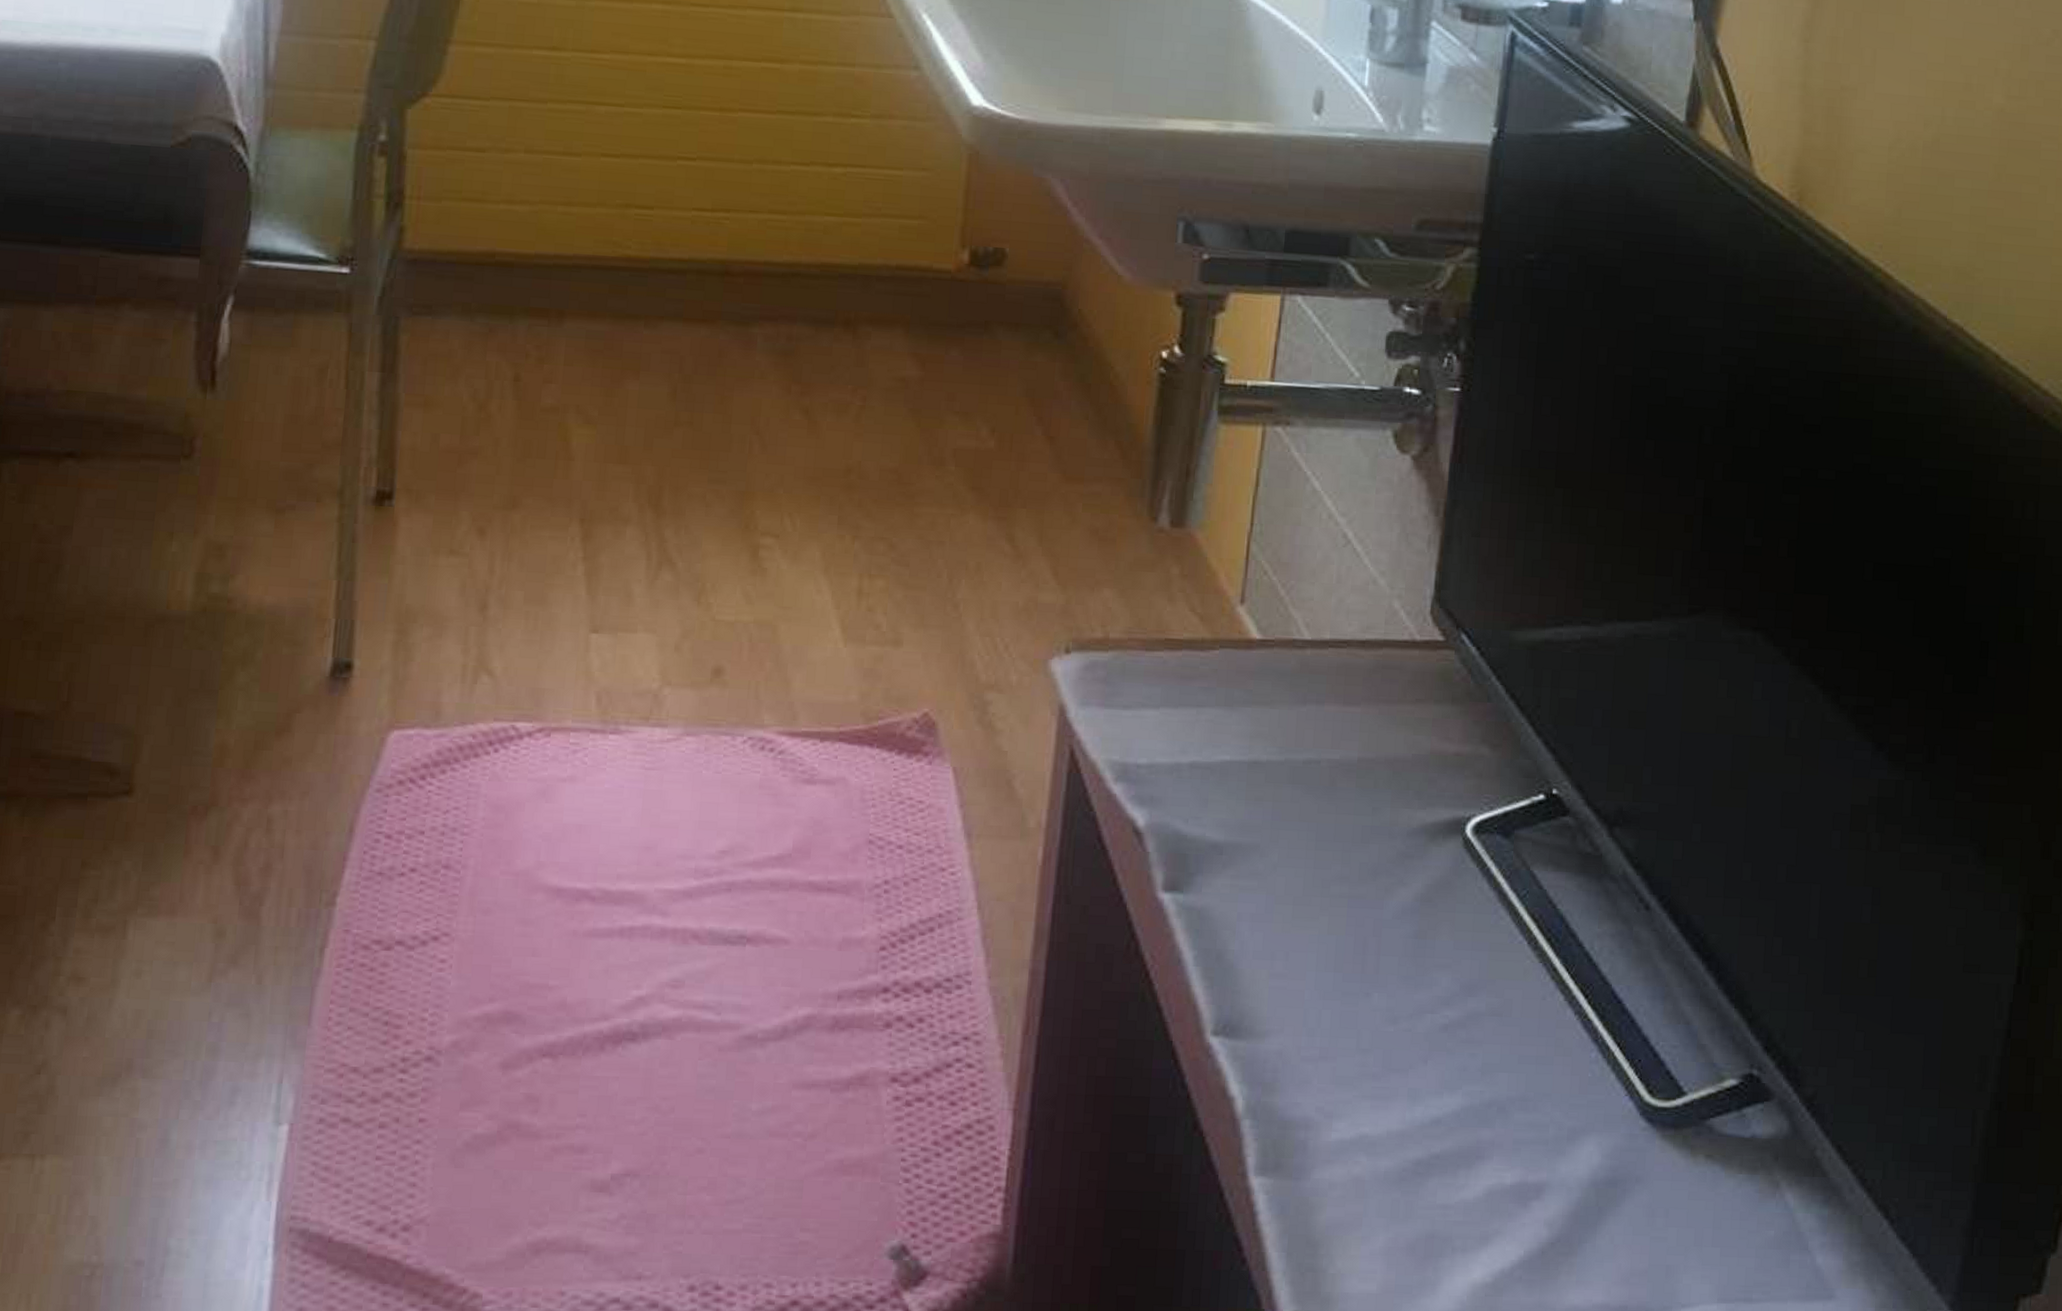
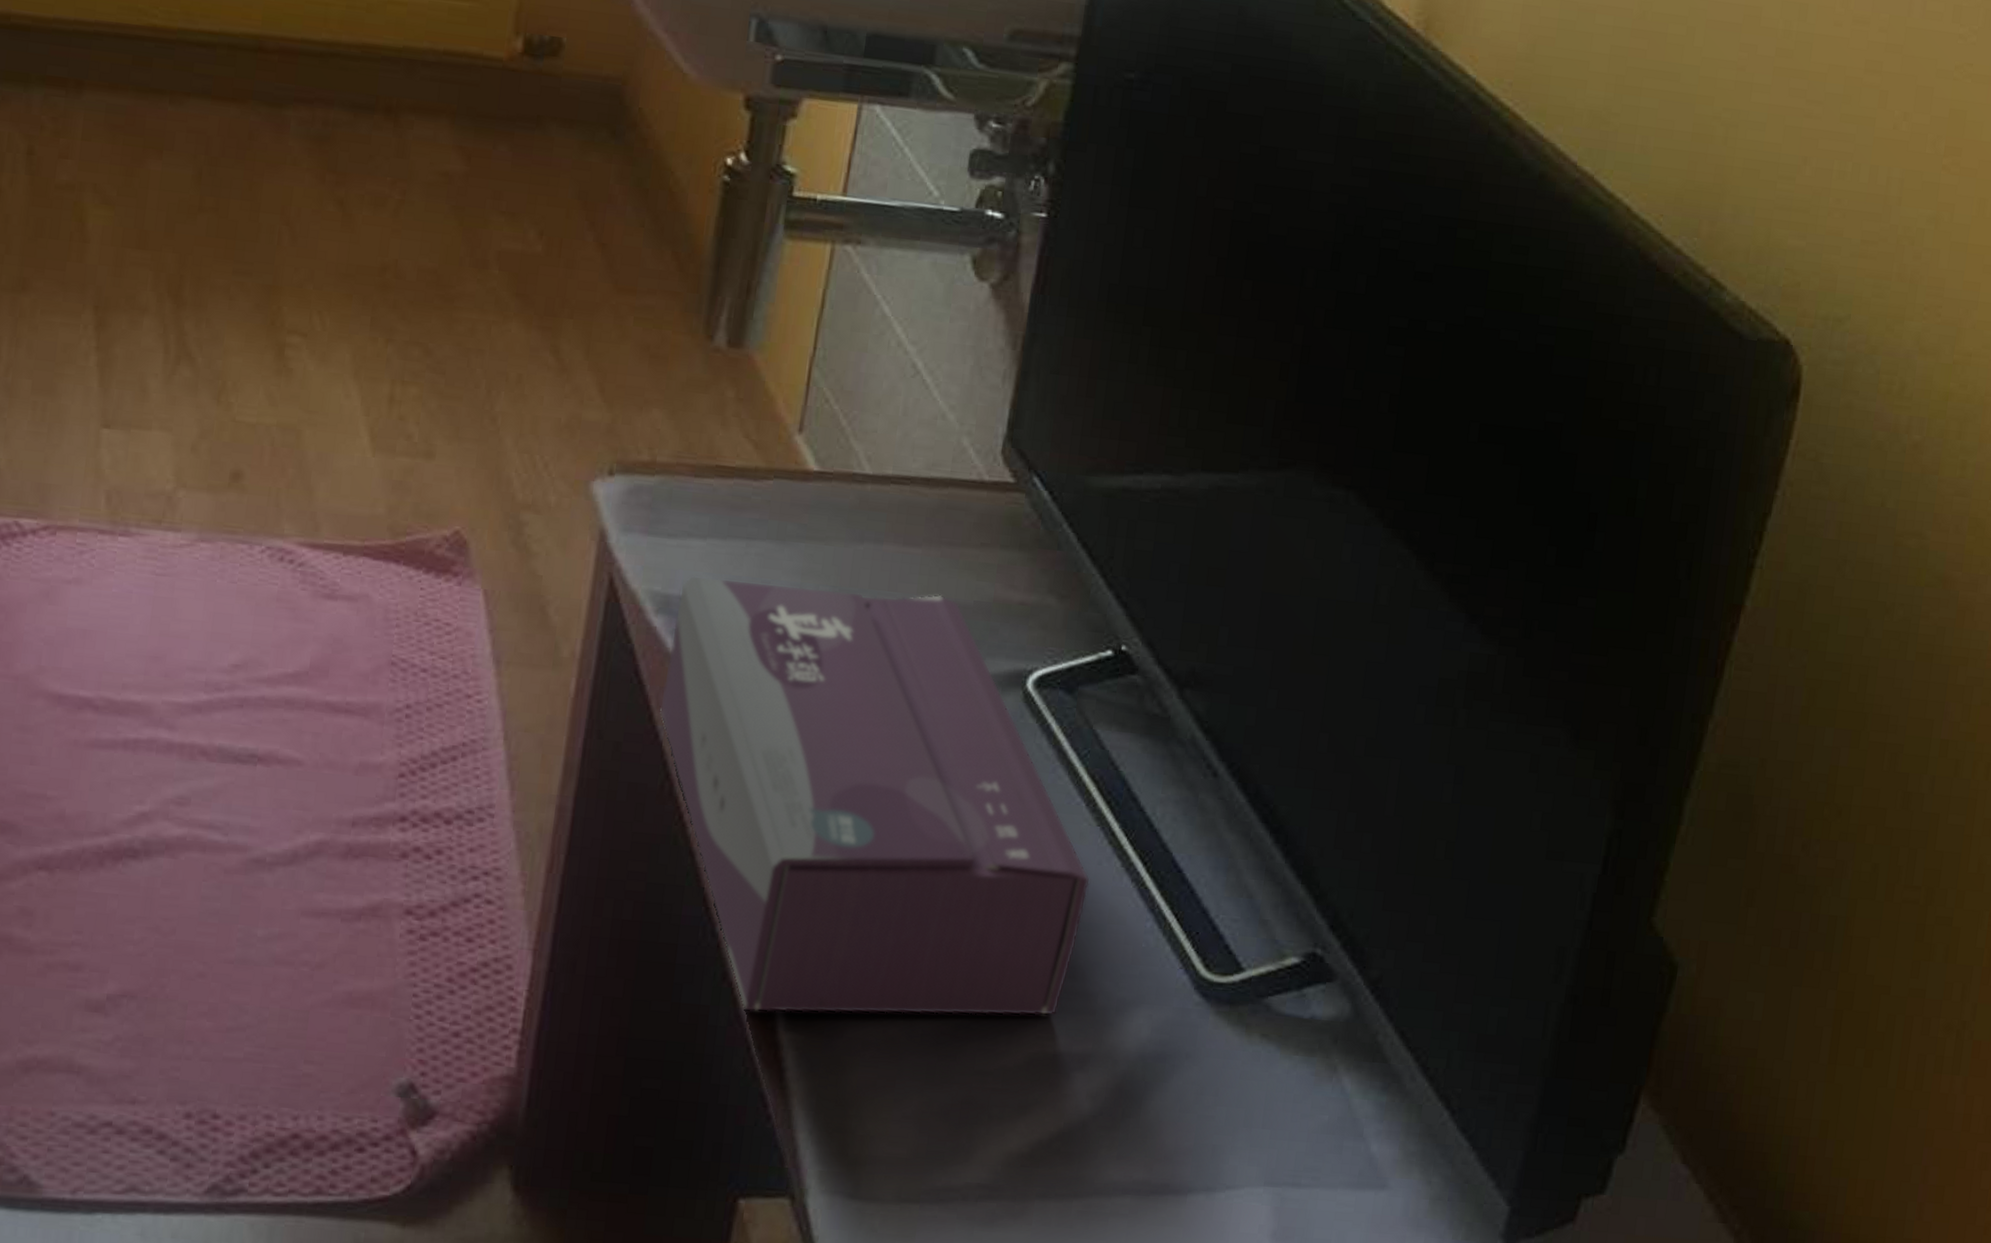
tissue box: none [1122,744,1535,1159] -> present [659,576,1089,1016]

